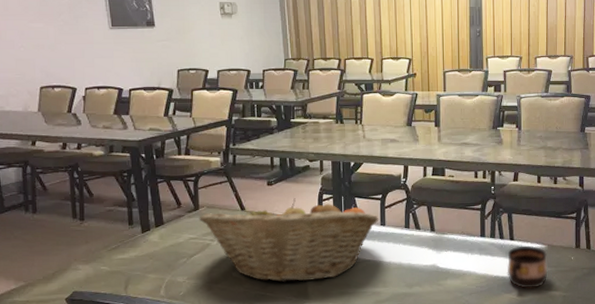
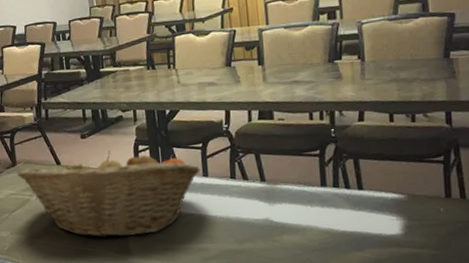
cup: present [507,245,548,289] -> none [356,195,410,246]

